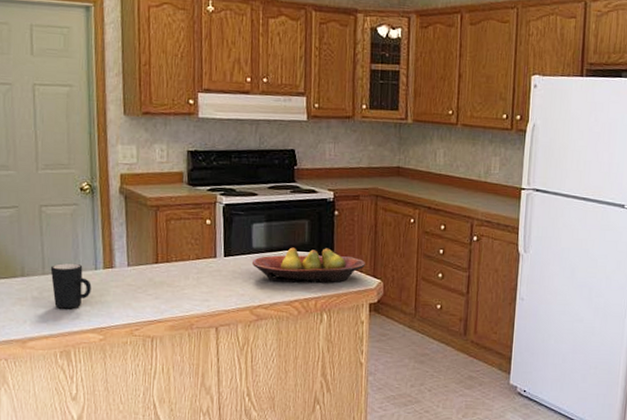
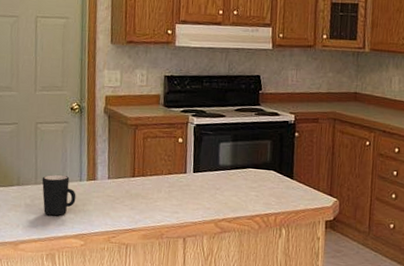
fruit bowl: present [251,247,366,283] -> none [218,165,323,200]

